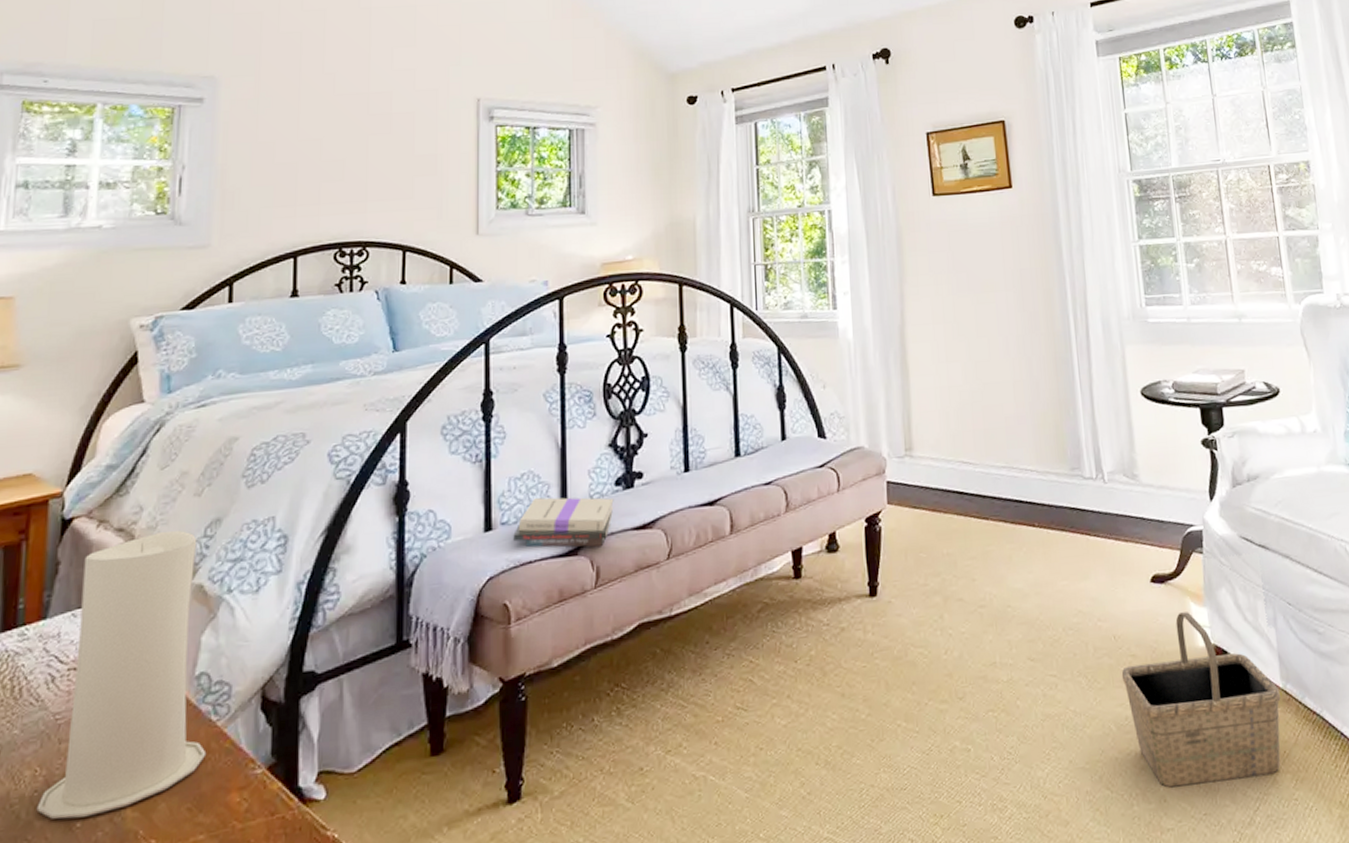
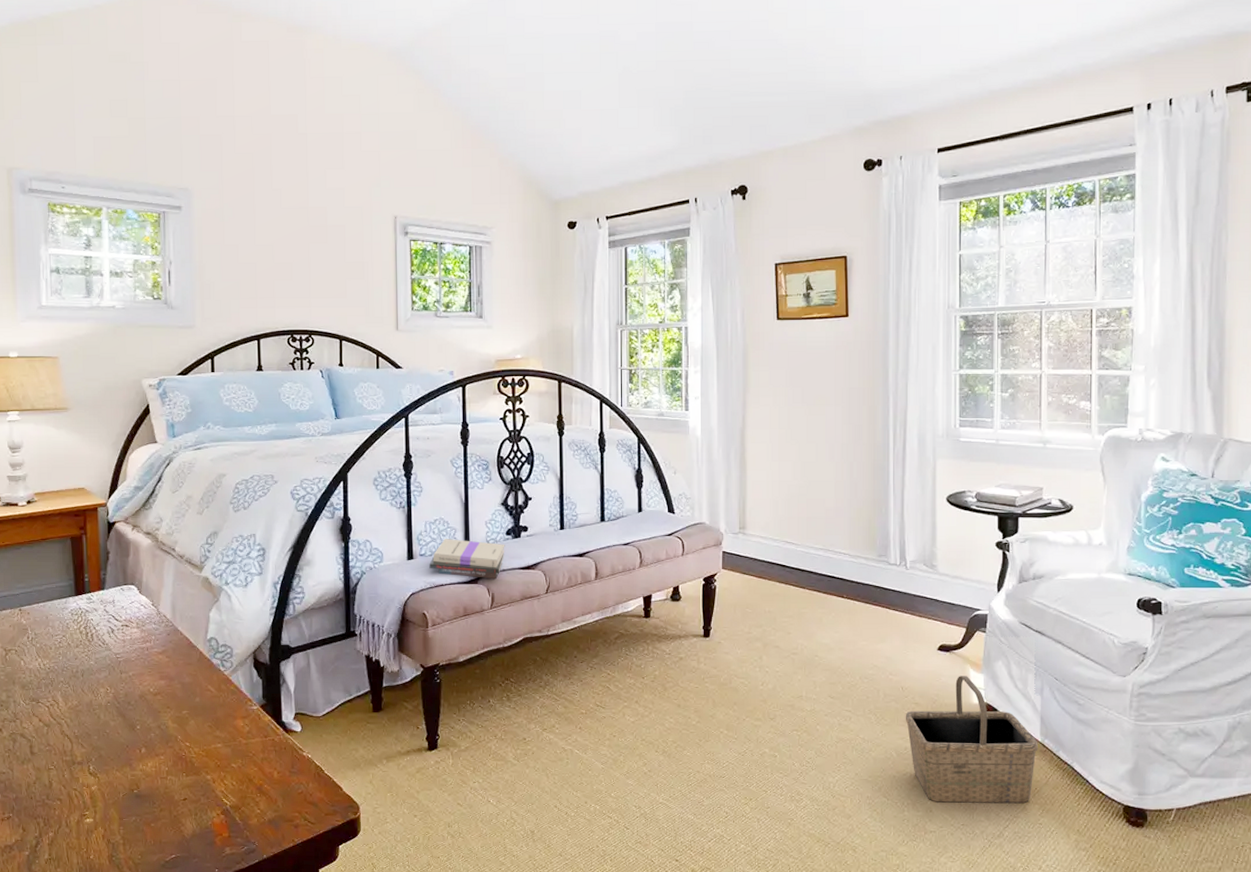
candle: present [36,530,207,819] -> none [110,538,219,723]

